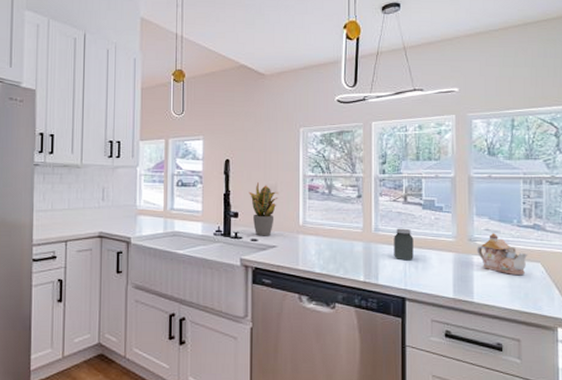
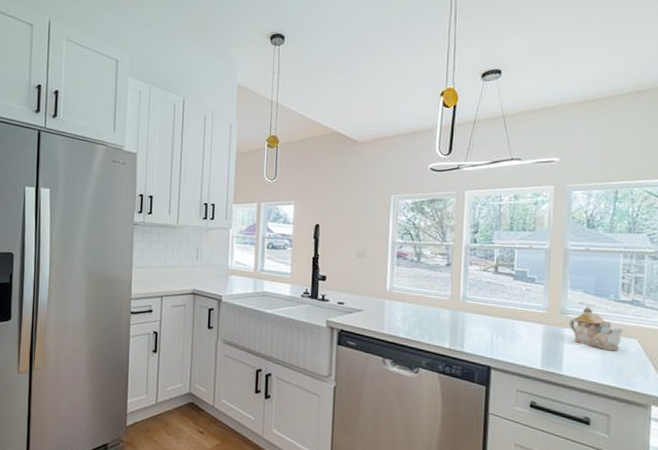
potted plant: present [249,182,278,236] -> none [337,247,367,300]
jar: present [394,228,414,261] -> none [481,297,503,331]

